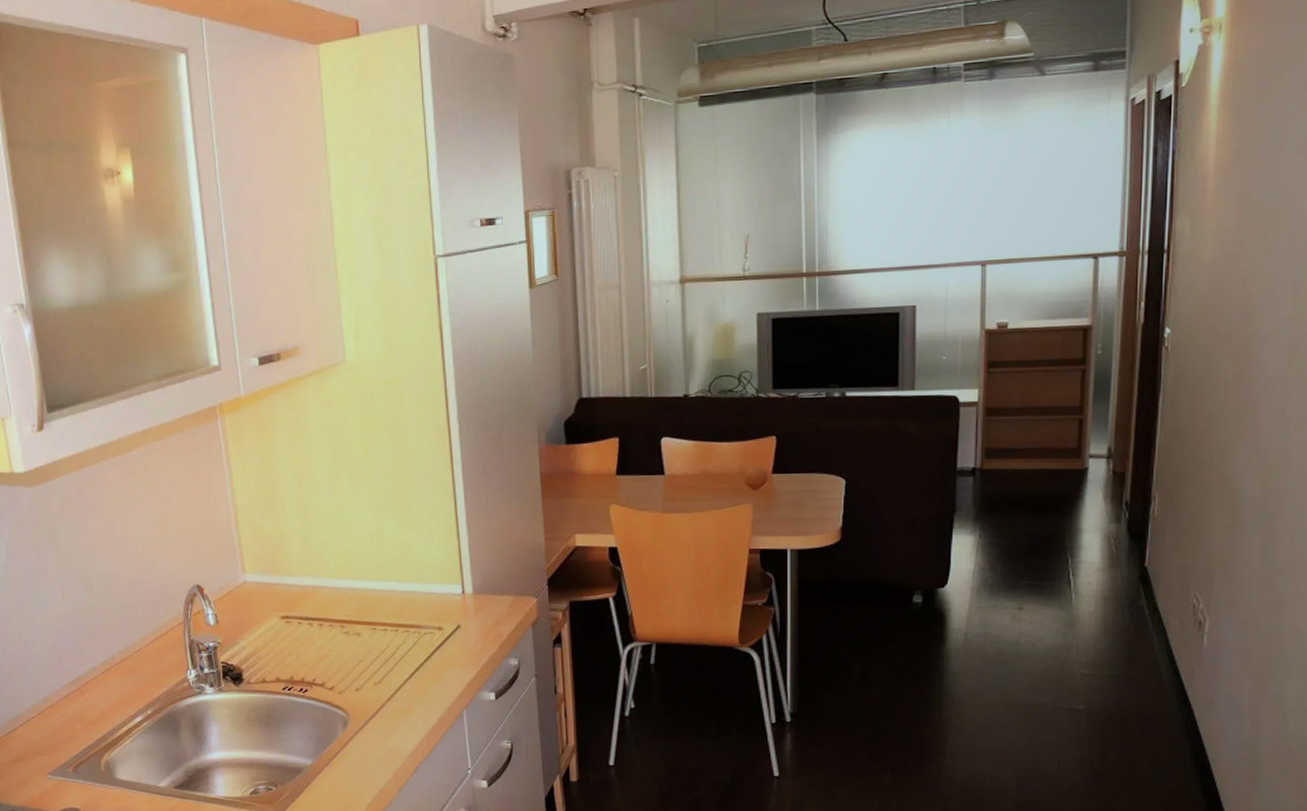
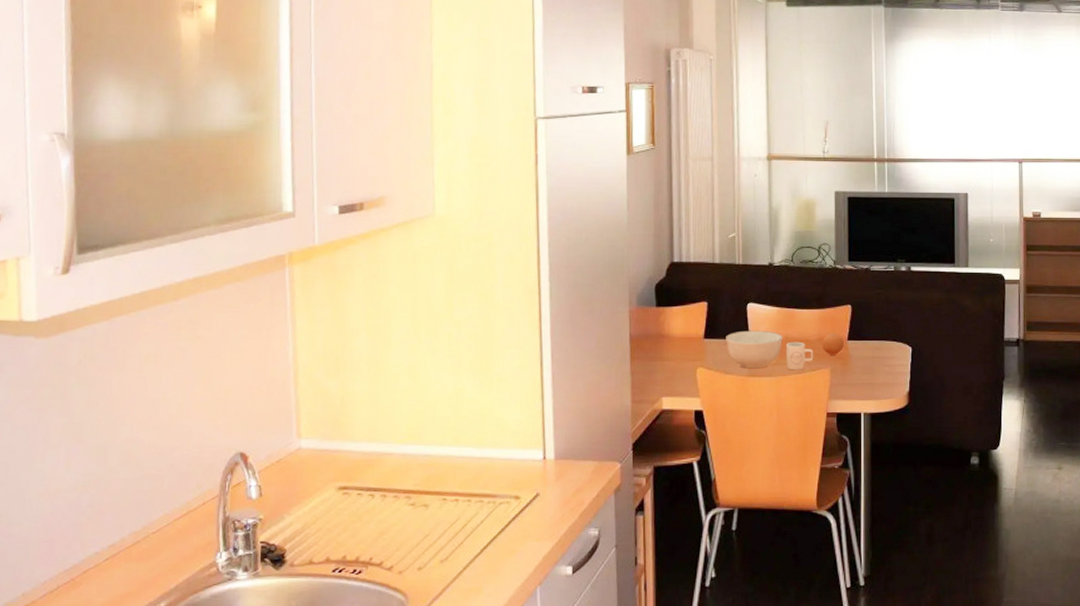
bowl: none [639,465,700,506] -> present [726,330,783,370]
mug: none [703,476,735,506] -> present [785,341,814,371]

